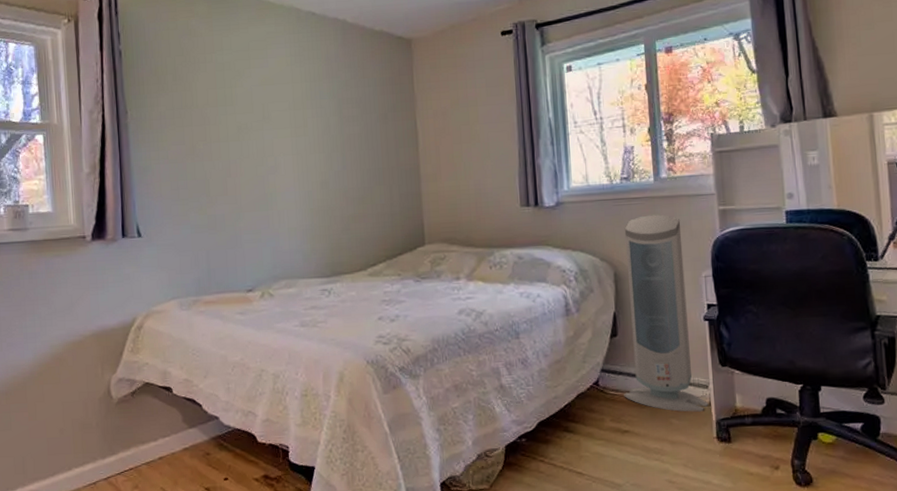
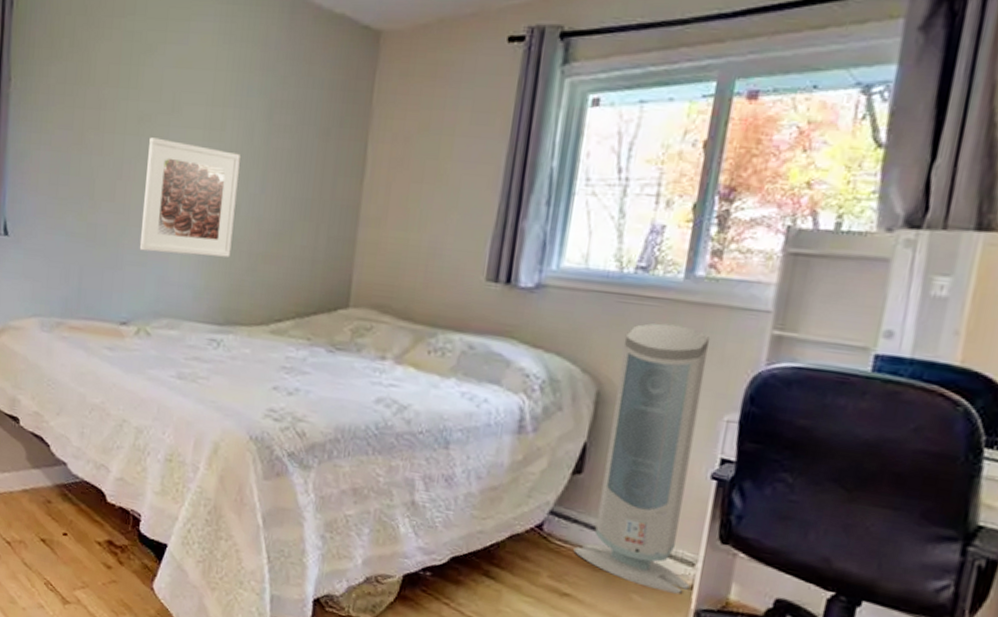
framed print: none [249,140,327,230] -> present [139,137,240,258]

